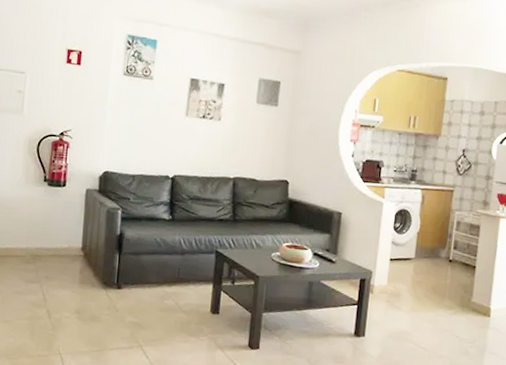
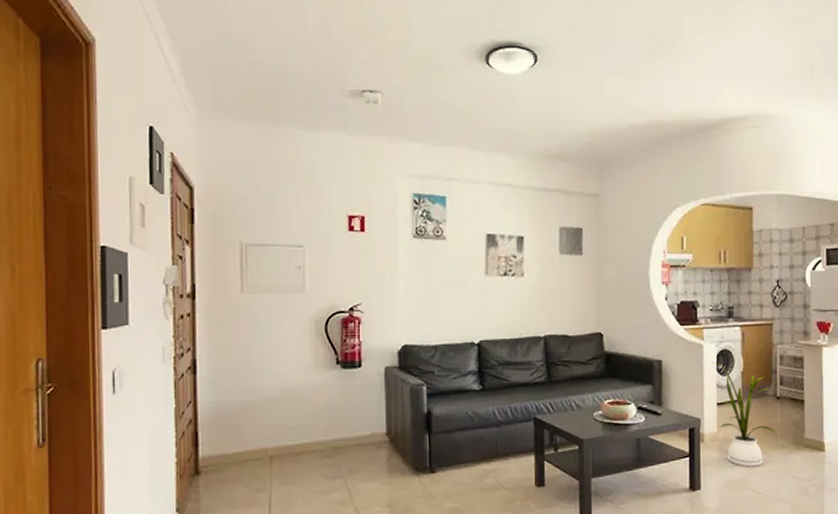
house plant: none [389,219,445,323] -> present [712,361,776,467]

